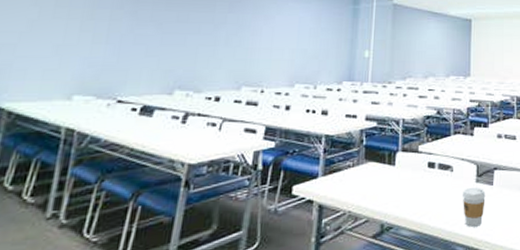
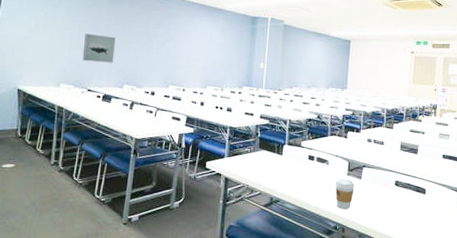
wall art: none [111,23,165,62] -> present [82,33,116,63]

